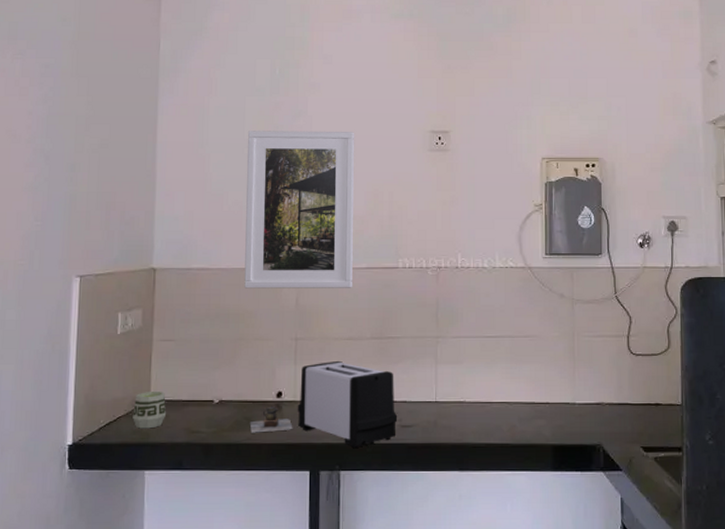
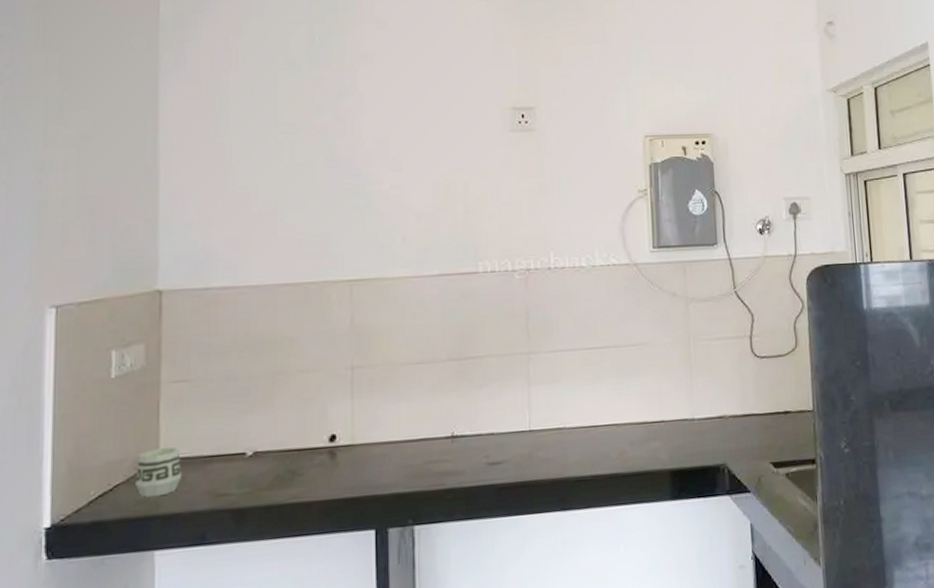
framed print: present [244,131,355,289] -> none [281,110,422,309]
teapot: present [249,405,293,433] -> none [294,452,352,490]
toaster: present [297,360,398,449] -> none [356,390,484,497]

